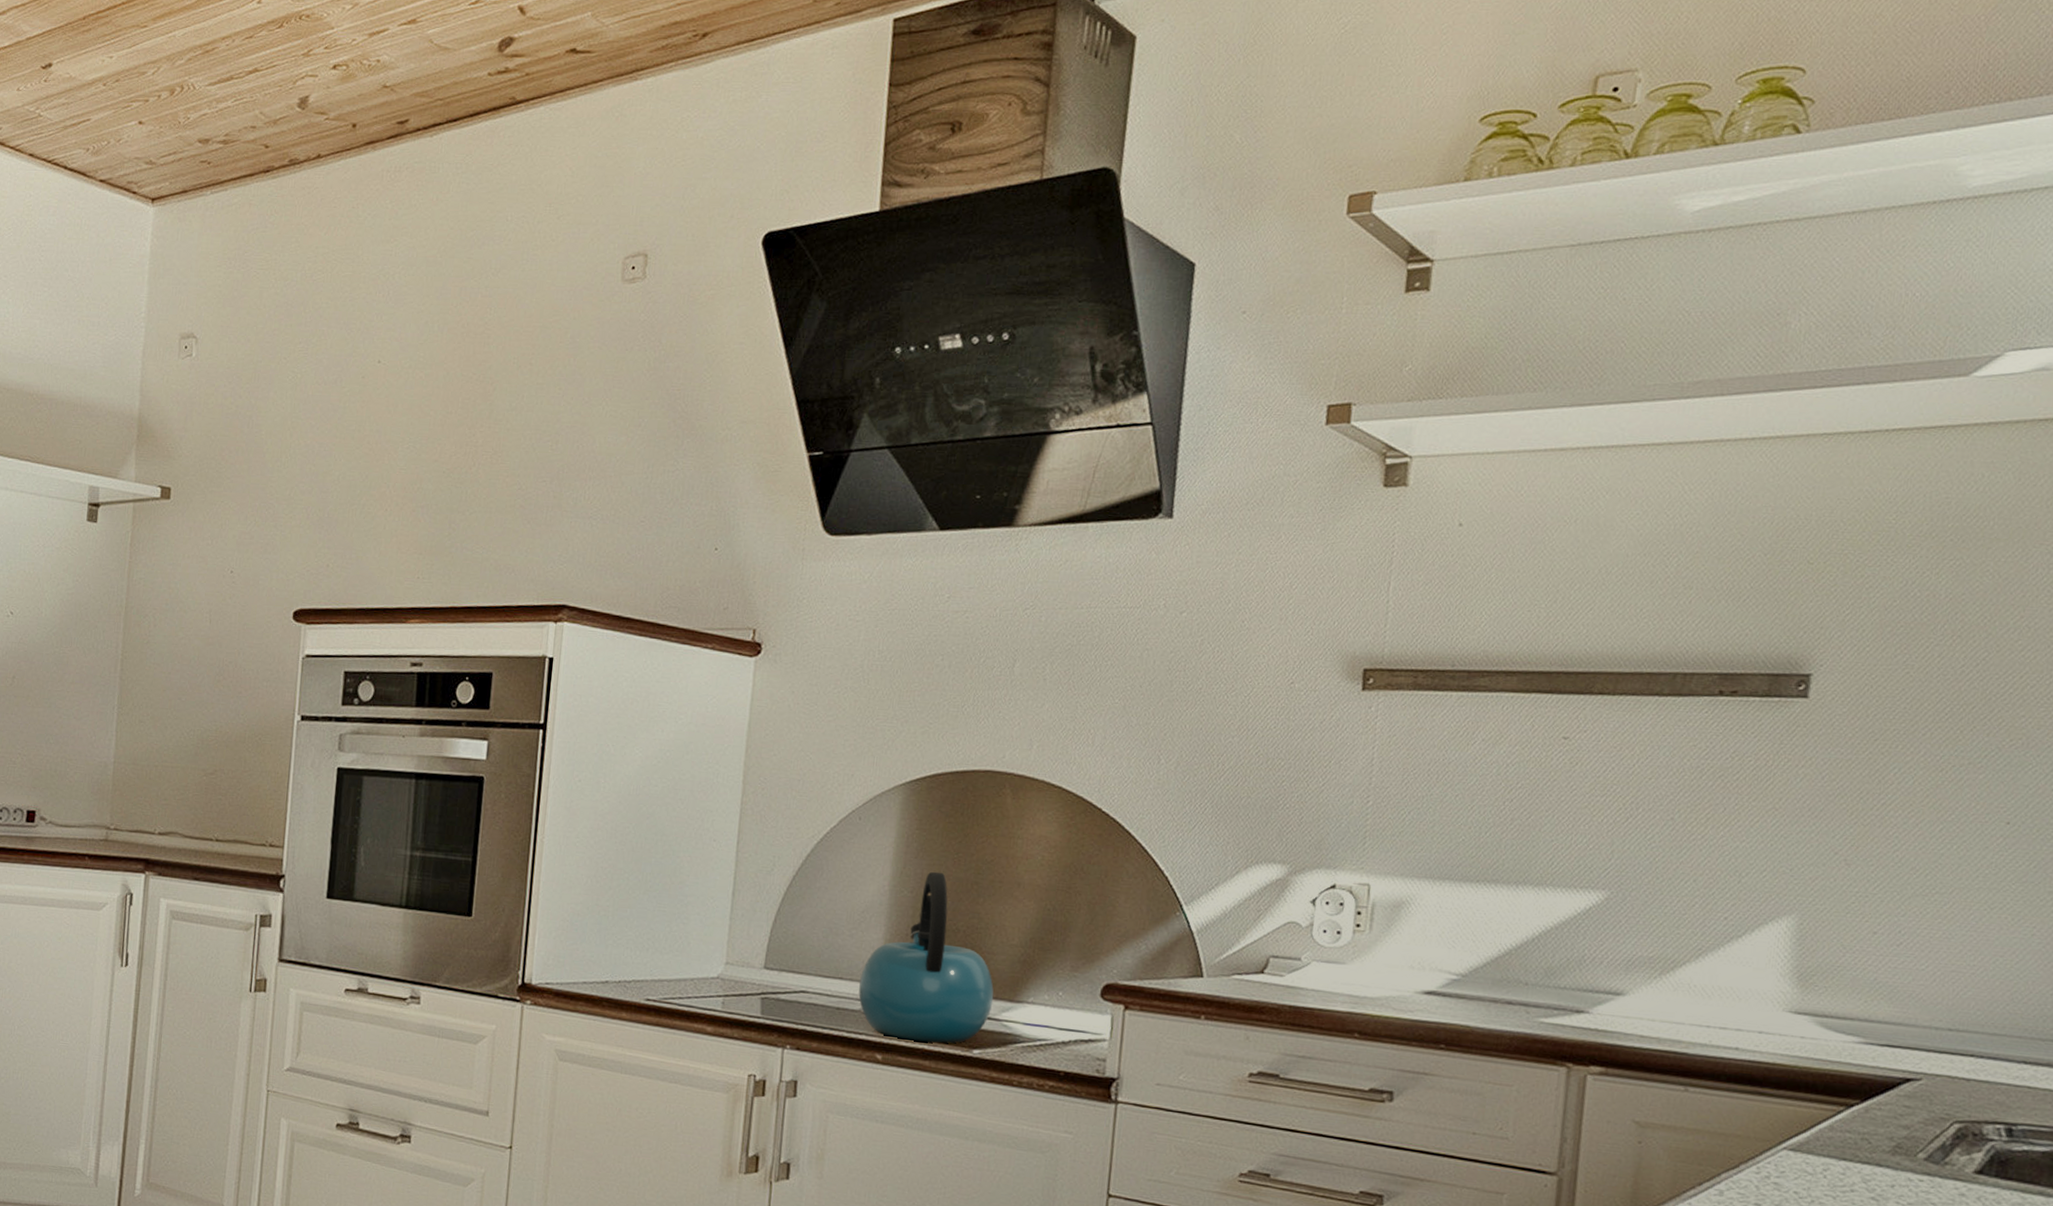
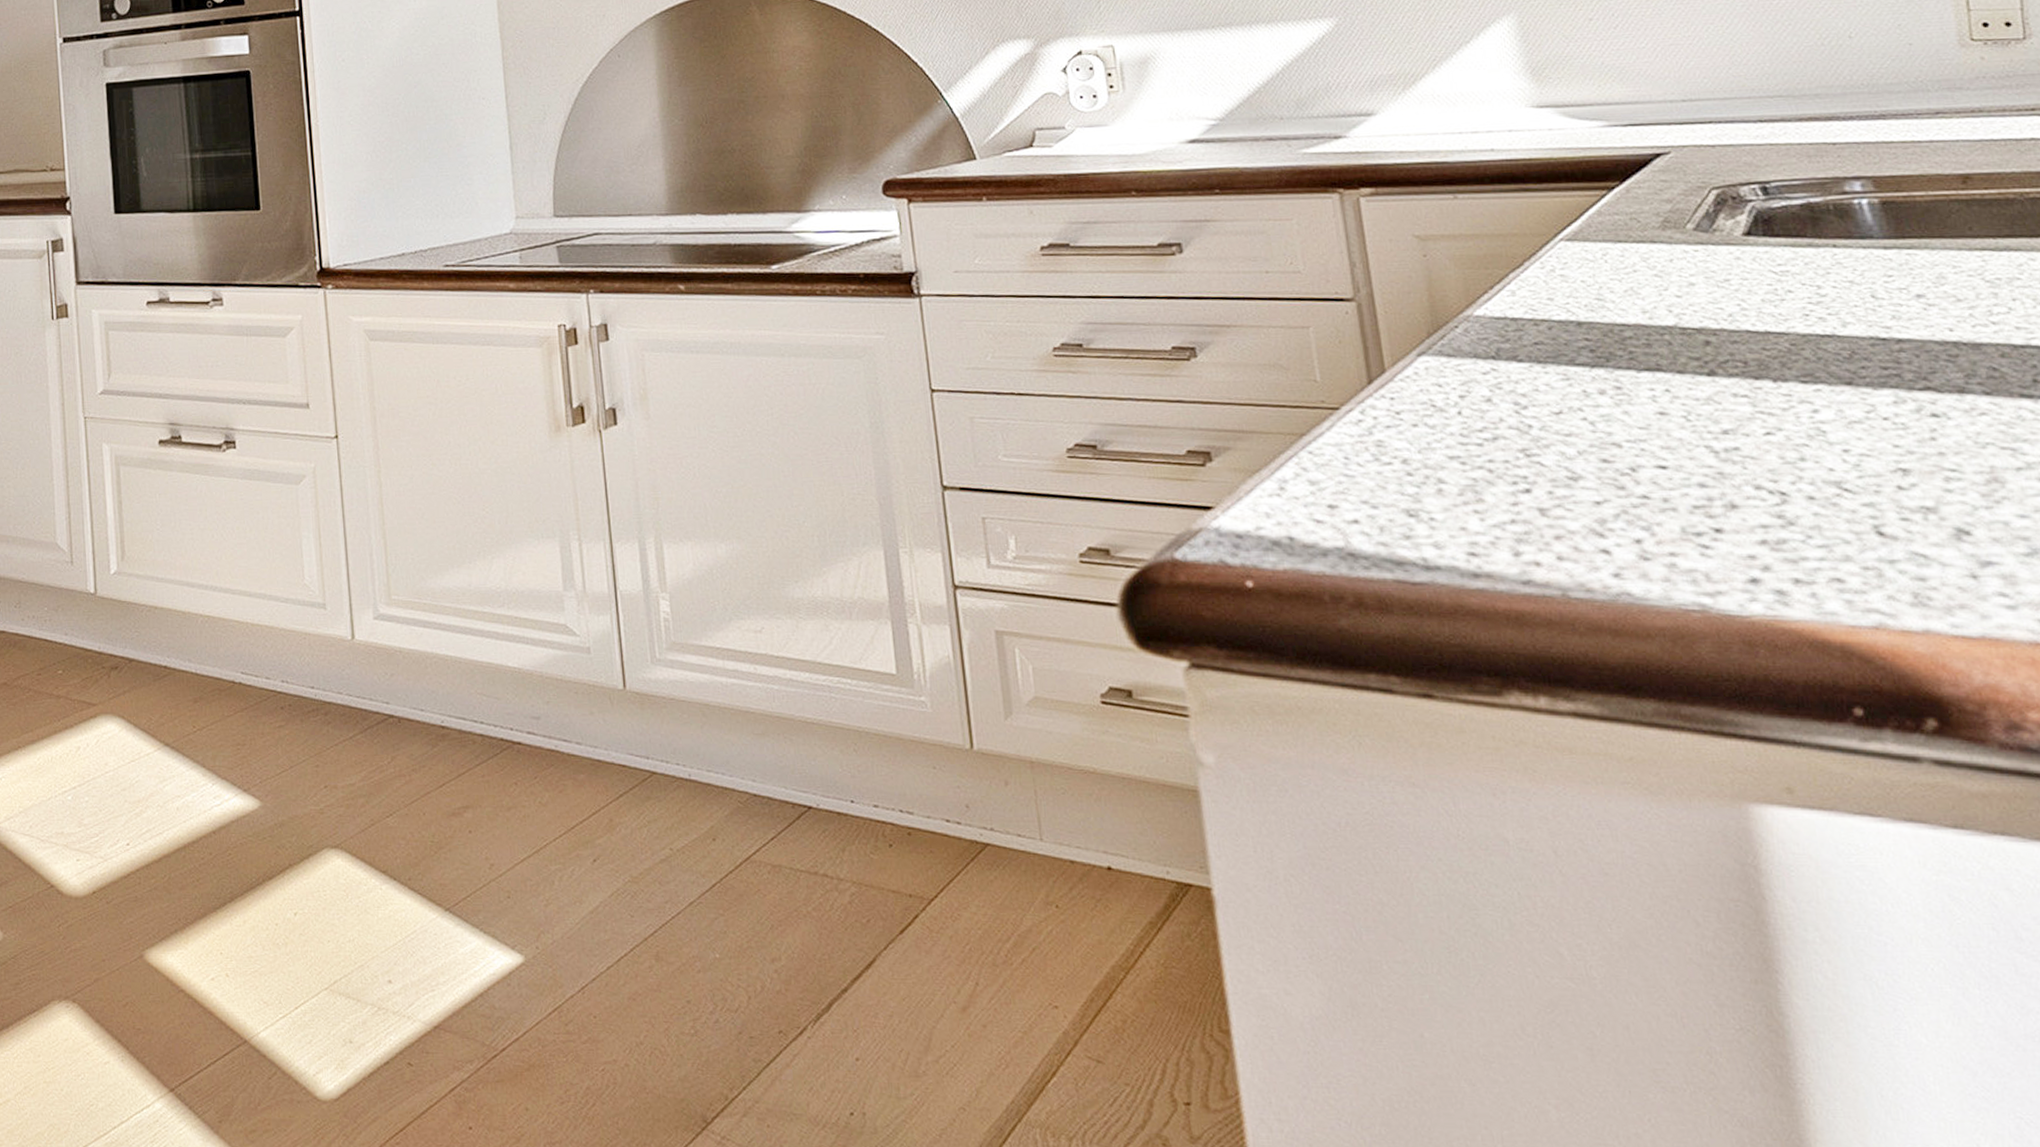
kettle: present [858,871,994,1044] -> none [648,96,782,266]

